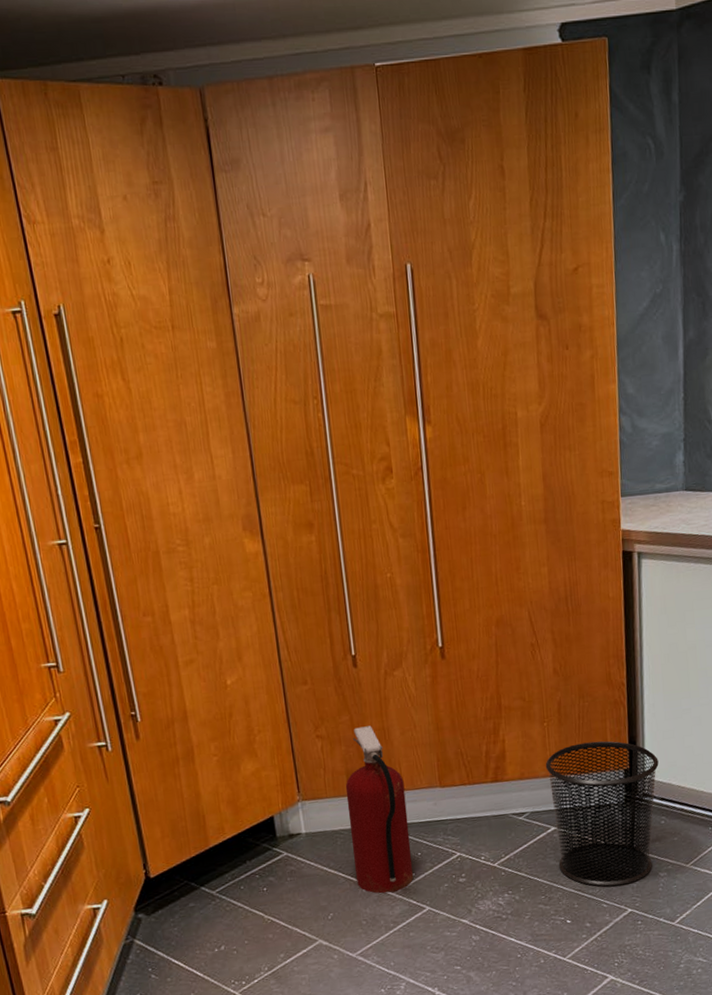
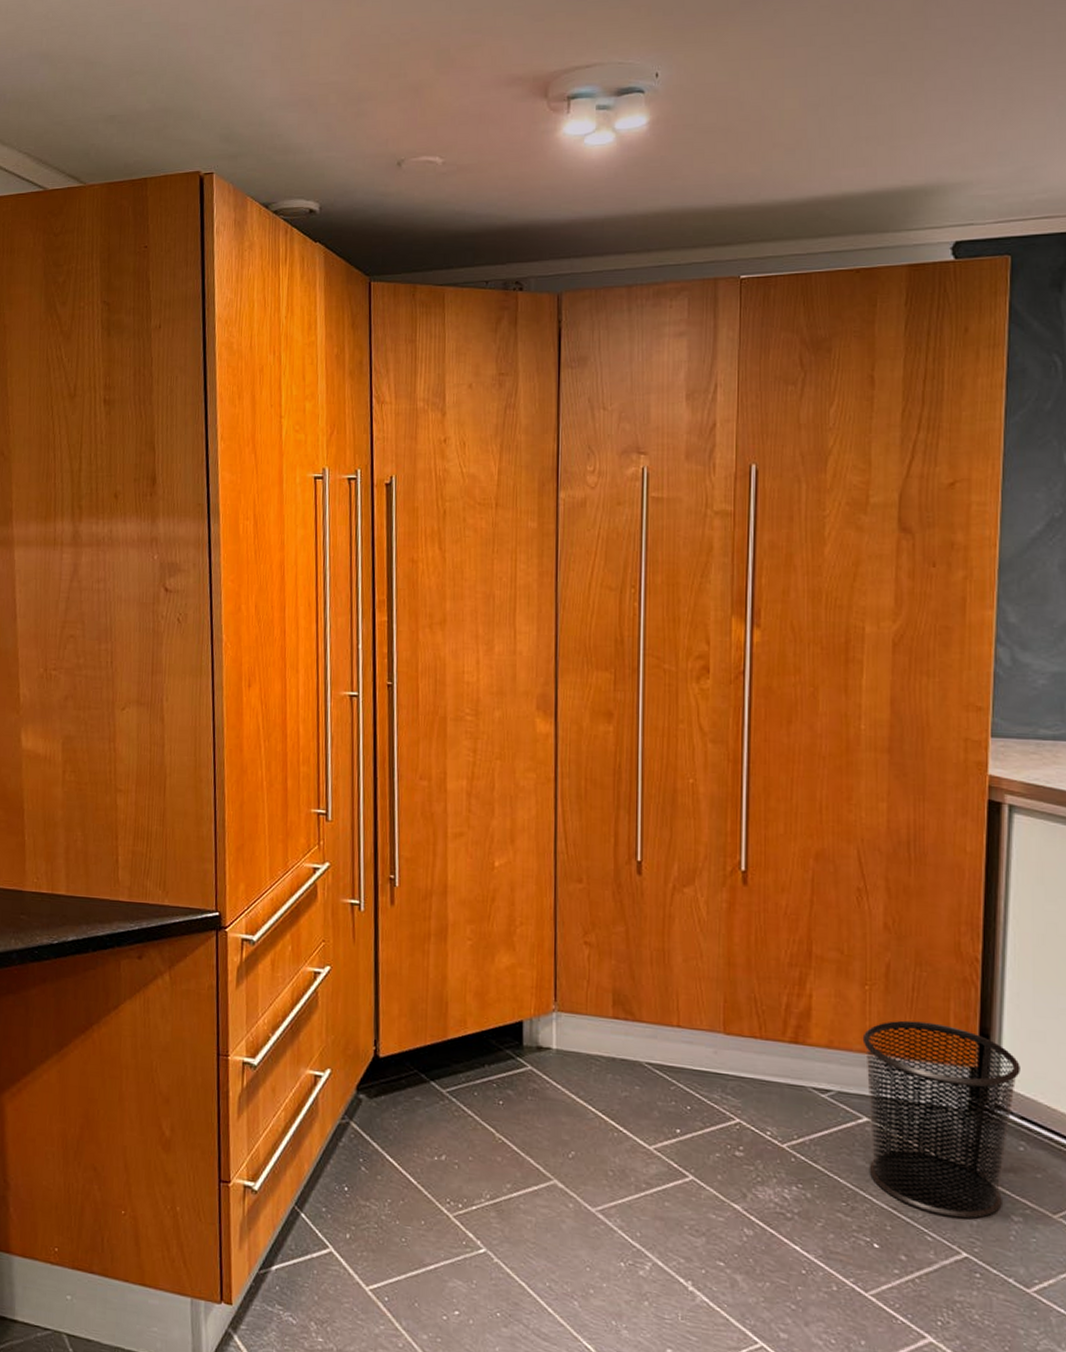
fire extinguisher: present [345,725,414,894] -> none [608,942,680,1147]

